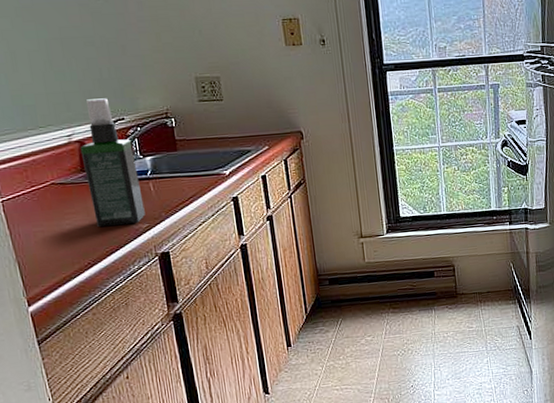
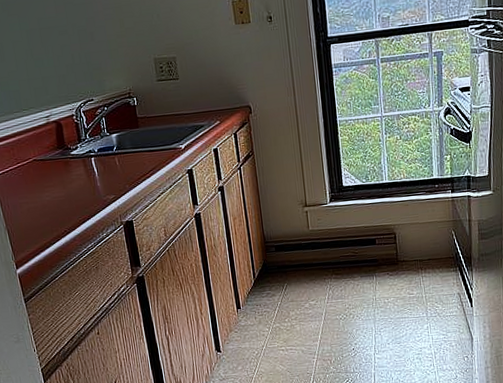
spray bottle: present [80,98,145,227] -> none [56,81,112,198]

